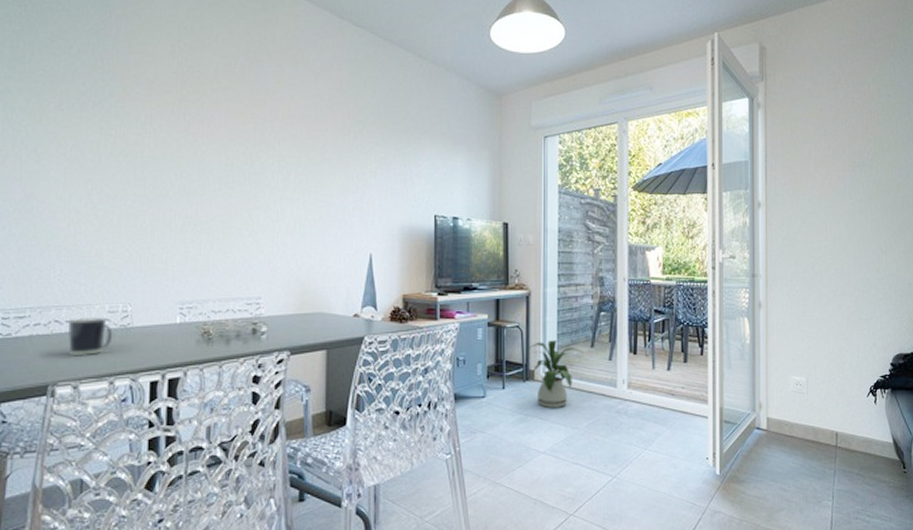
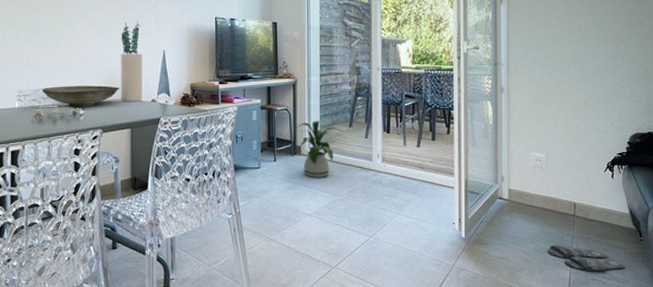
decorative bowl: none [212,296,313,324] -> present [42,85,119,108]
vase: none [314,217,343,318] -> present [120,21,143,103]
slippers: none [808,479,889,510] -> present [547,245,626,272]

